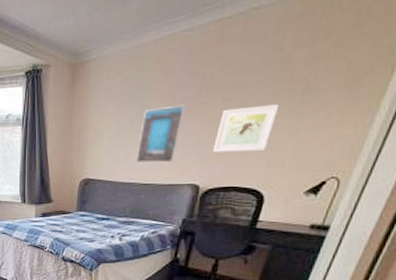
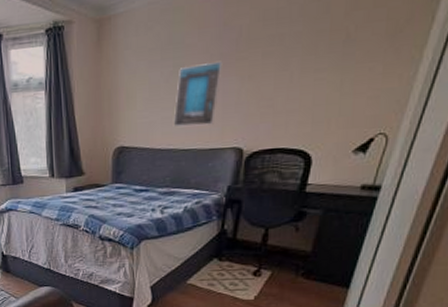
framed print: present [213,104,280,153] -> none [255,57,321,112]

